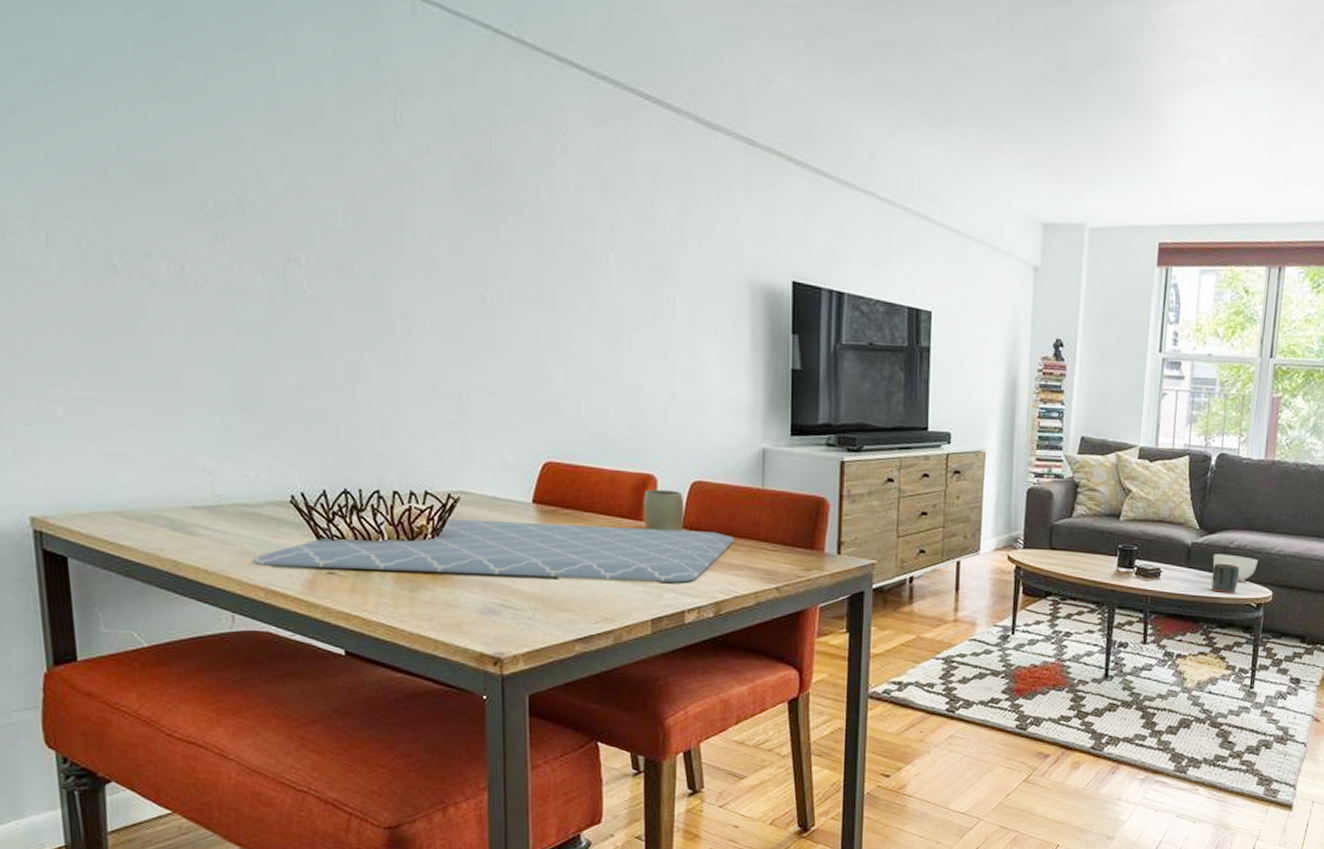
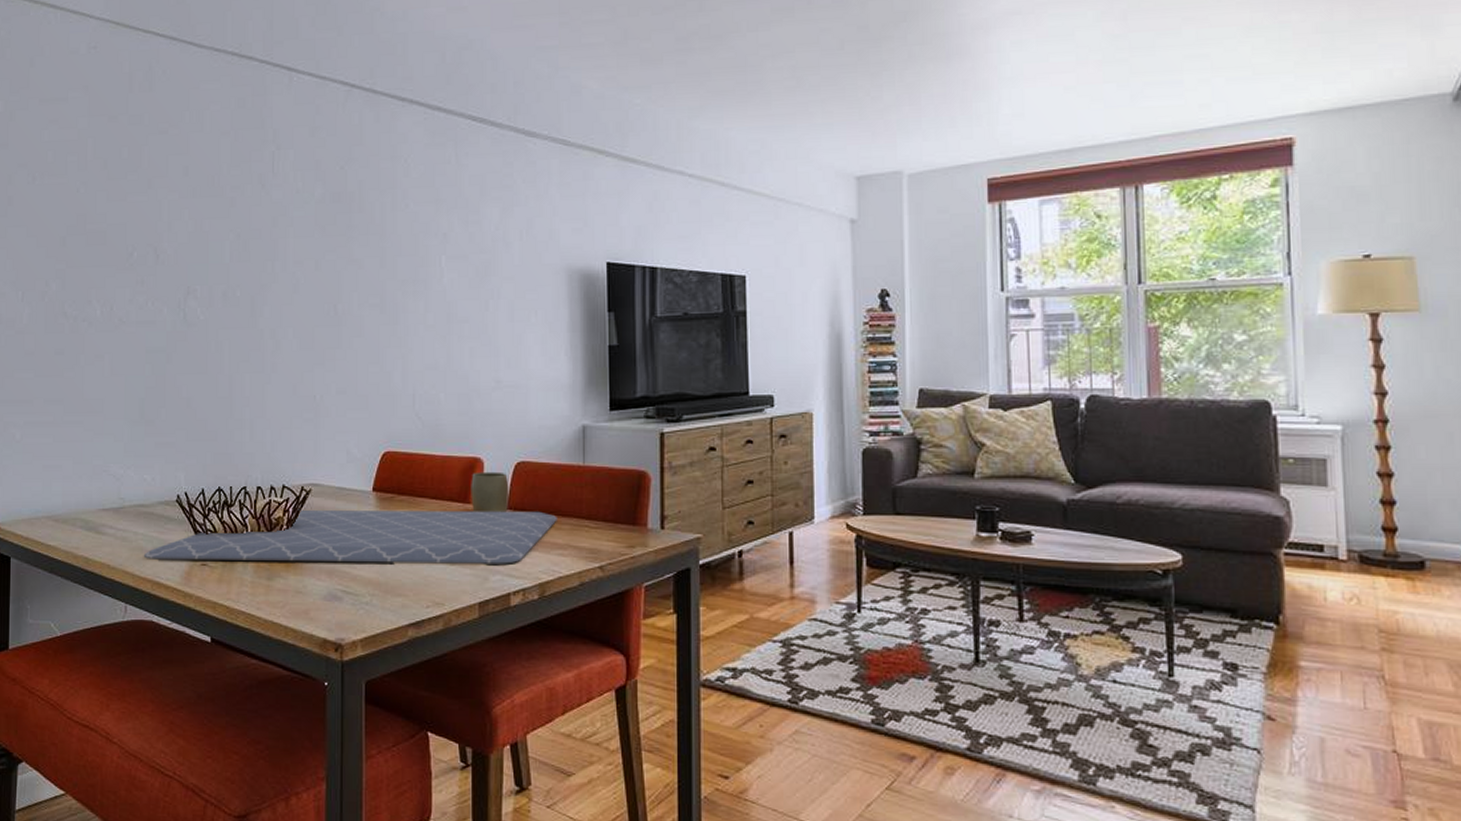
mug: present [1211,563,1240,594] -> none [1098,522,1135,559]
bowl: present [1212,553,1259,581] -> none [1096,511,1158,543]

